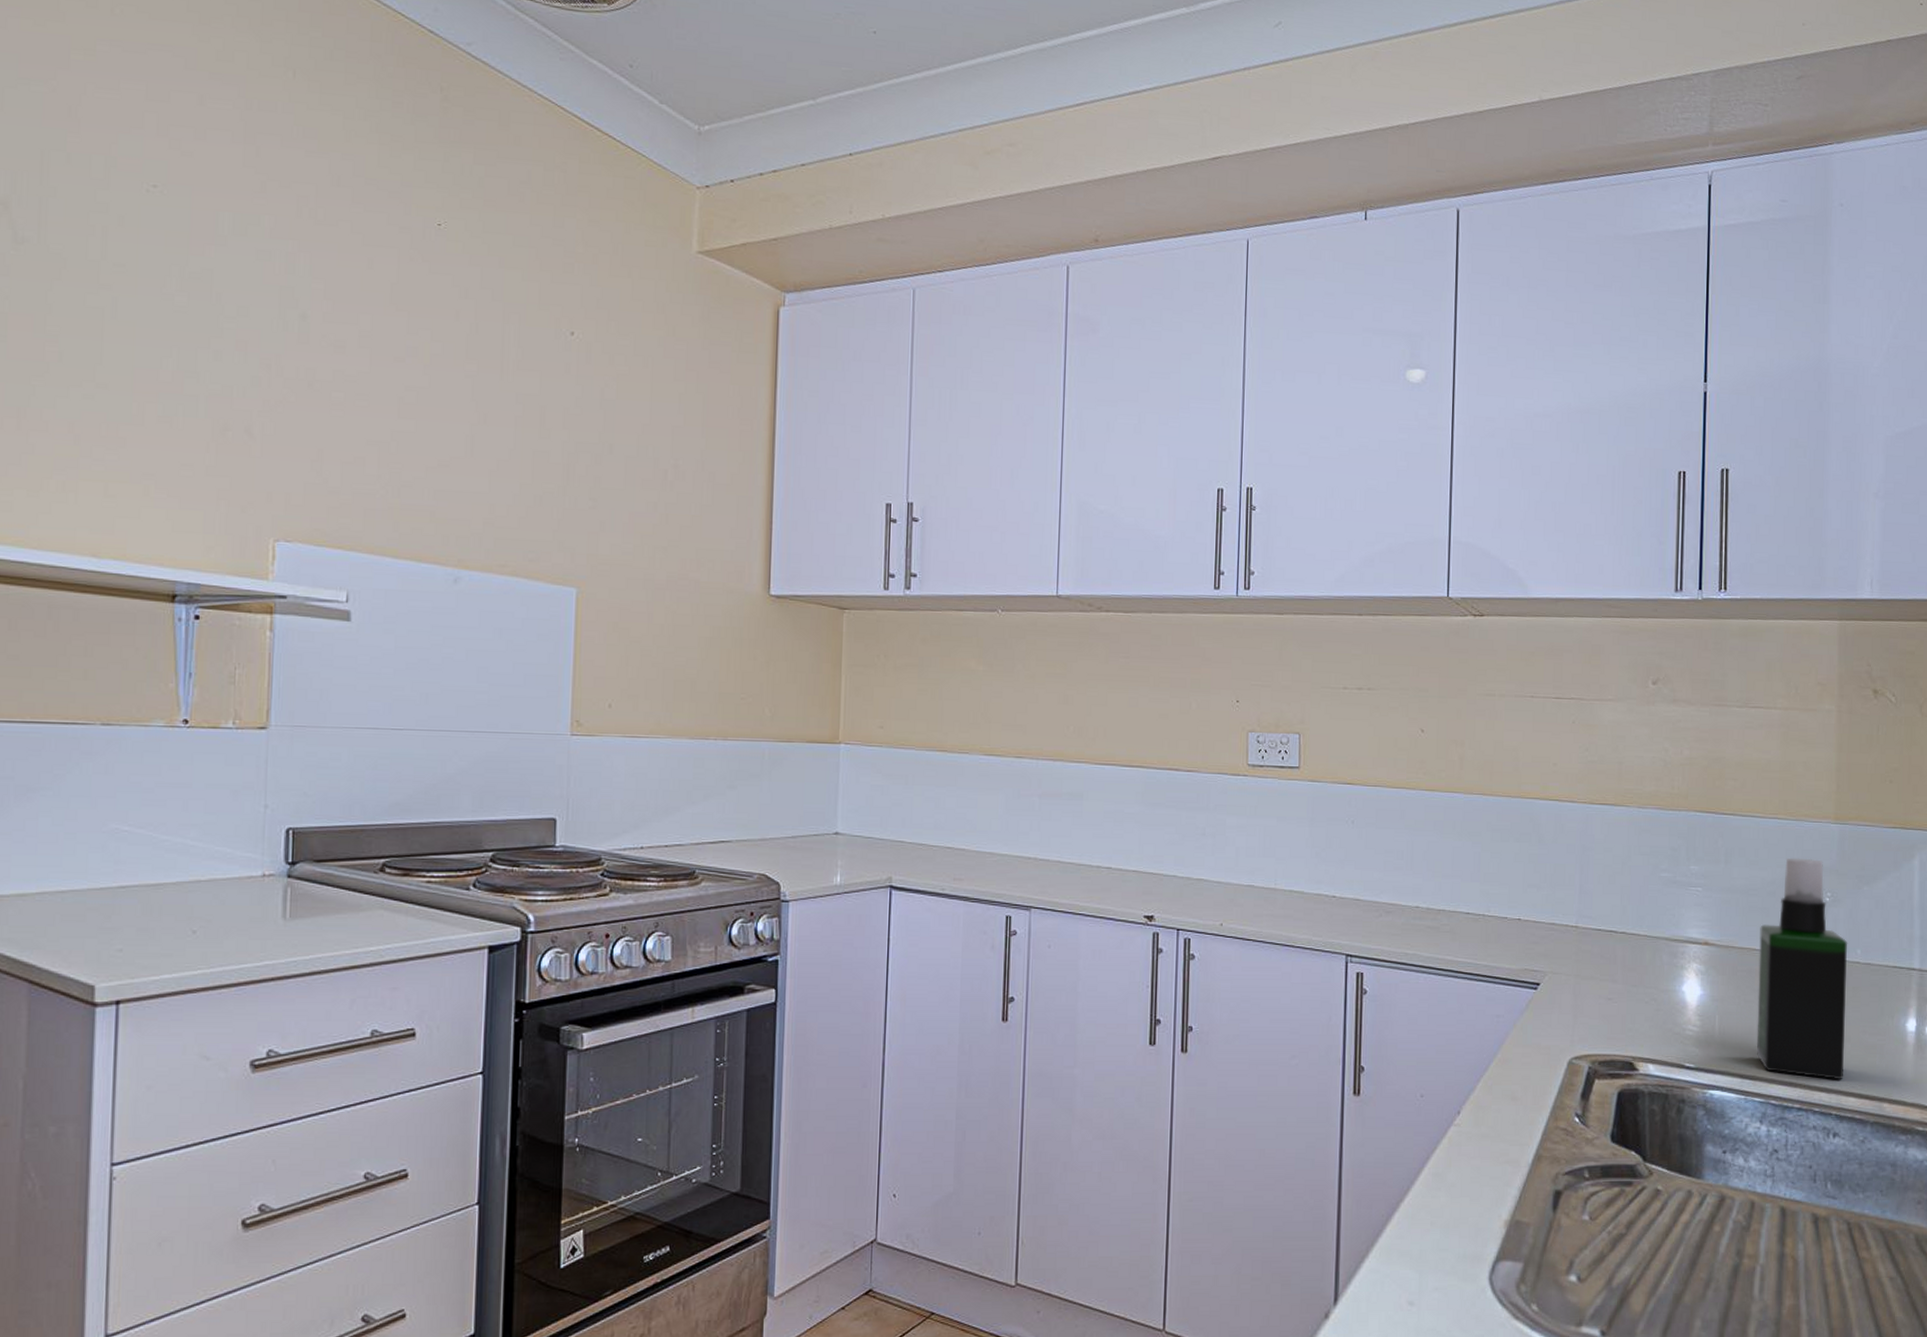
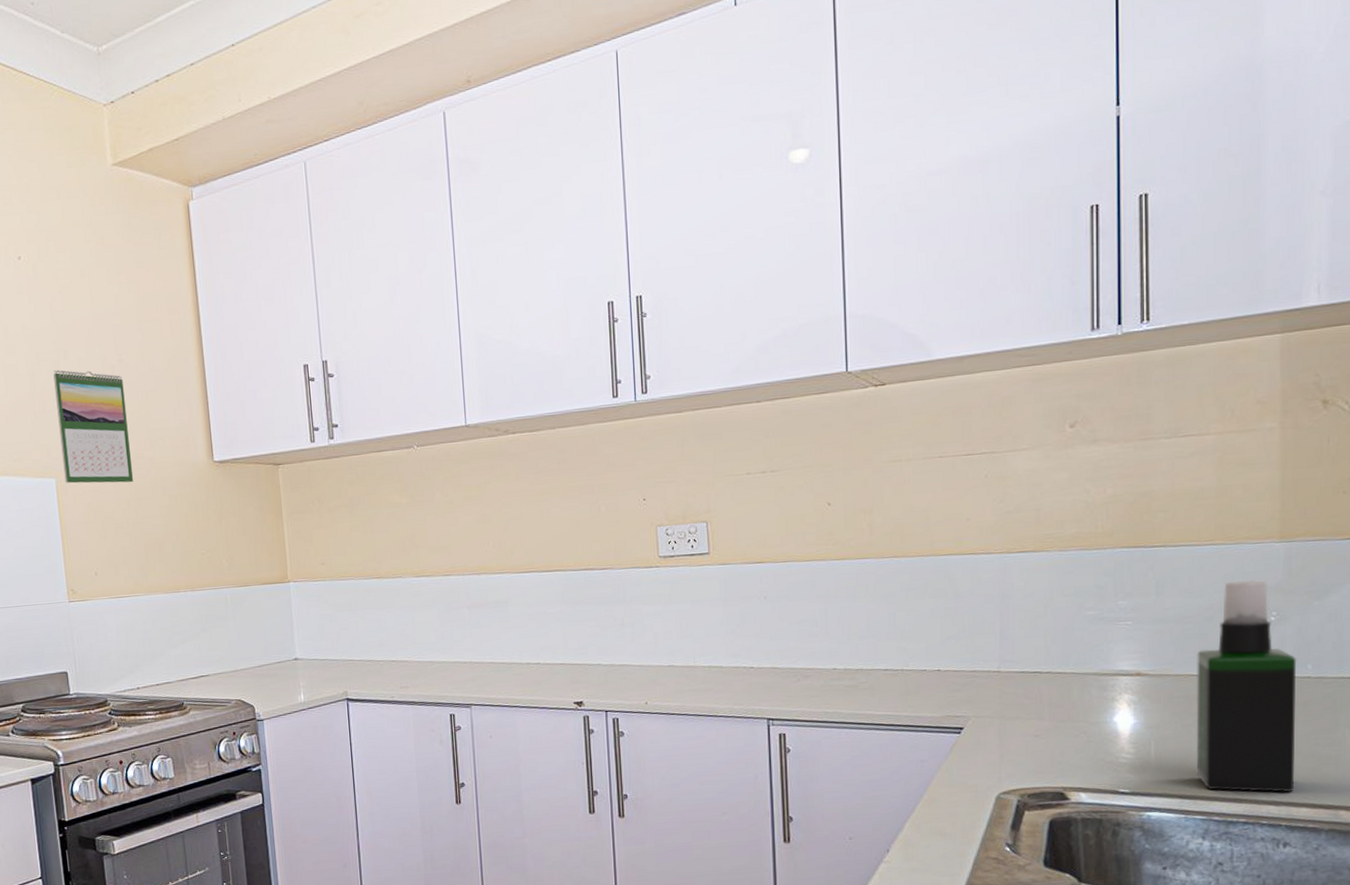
calendar: none [588,465,675,606] -> present [53,370,133,484]

